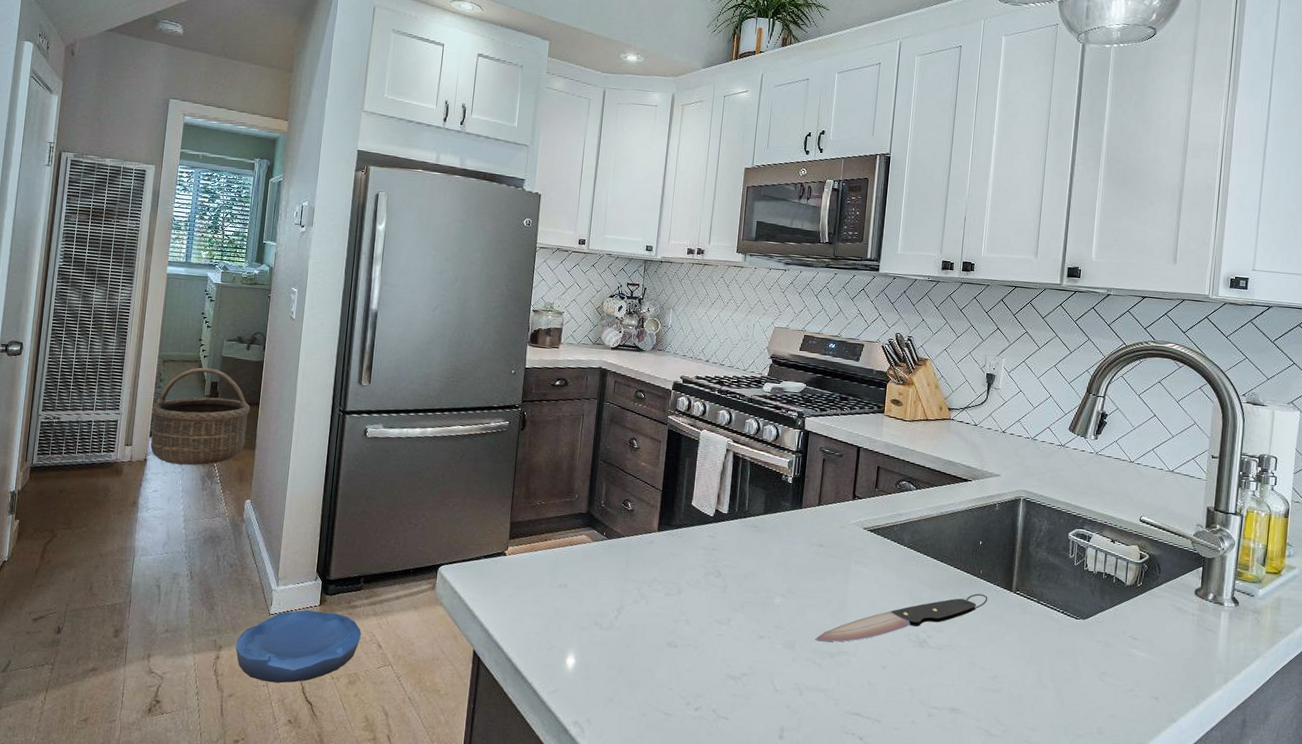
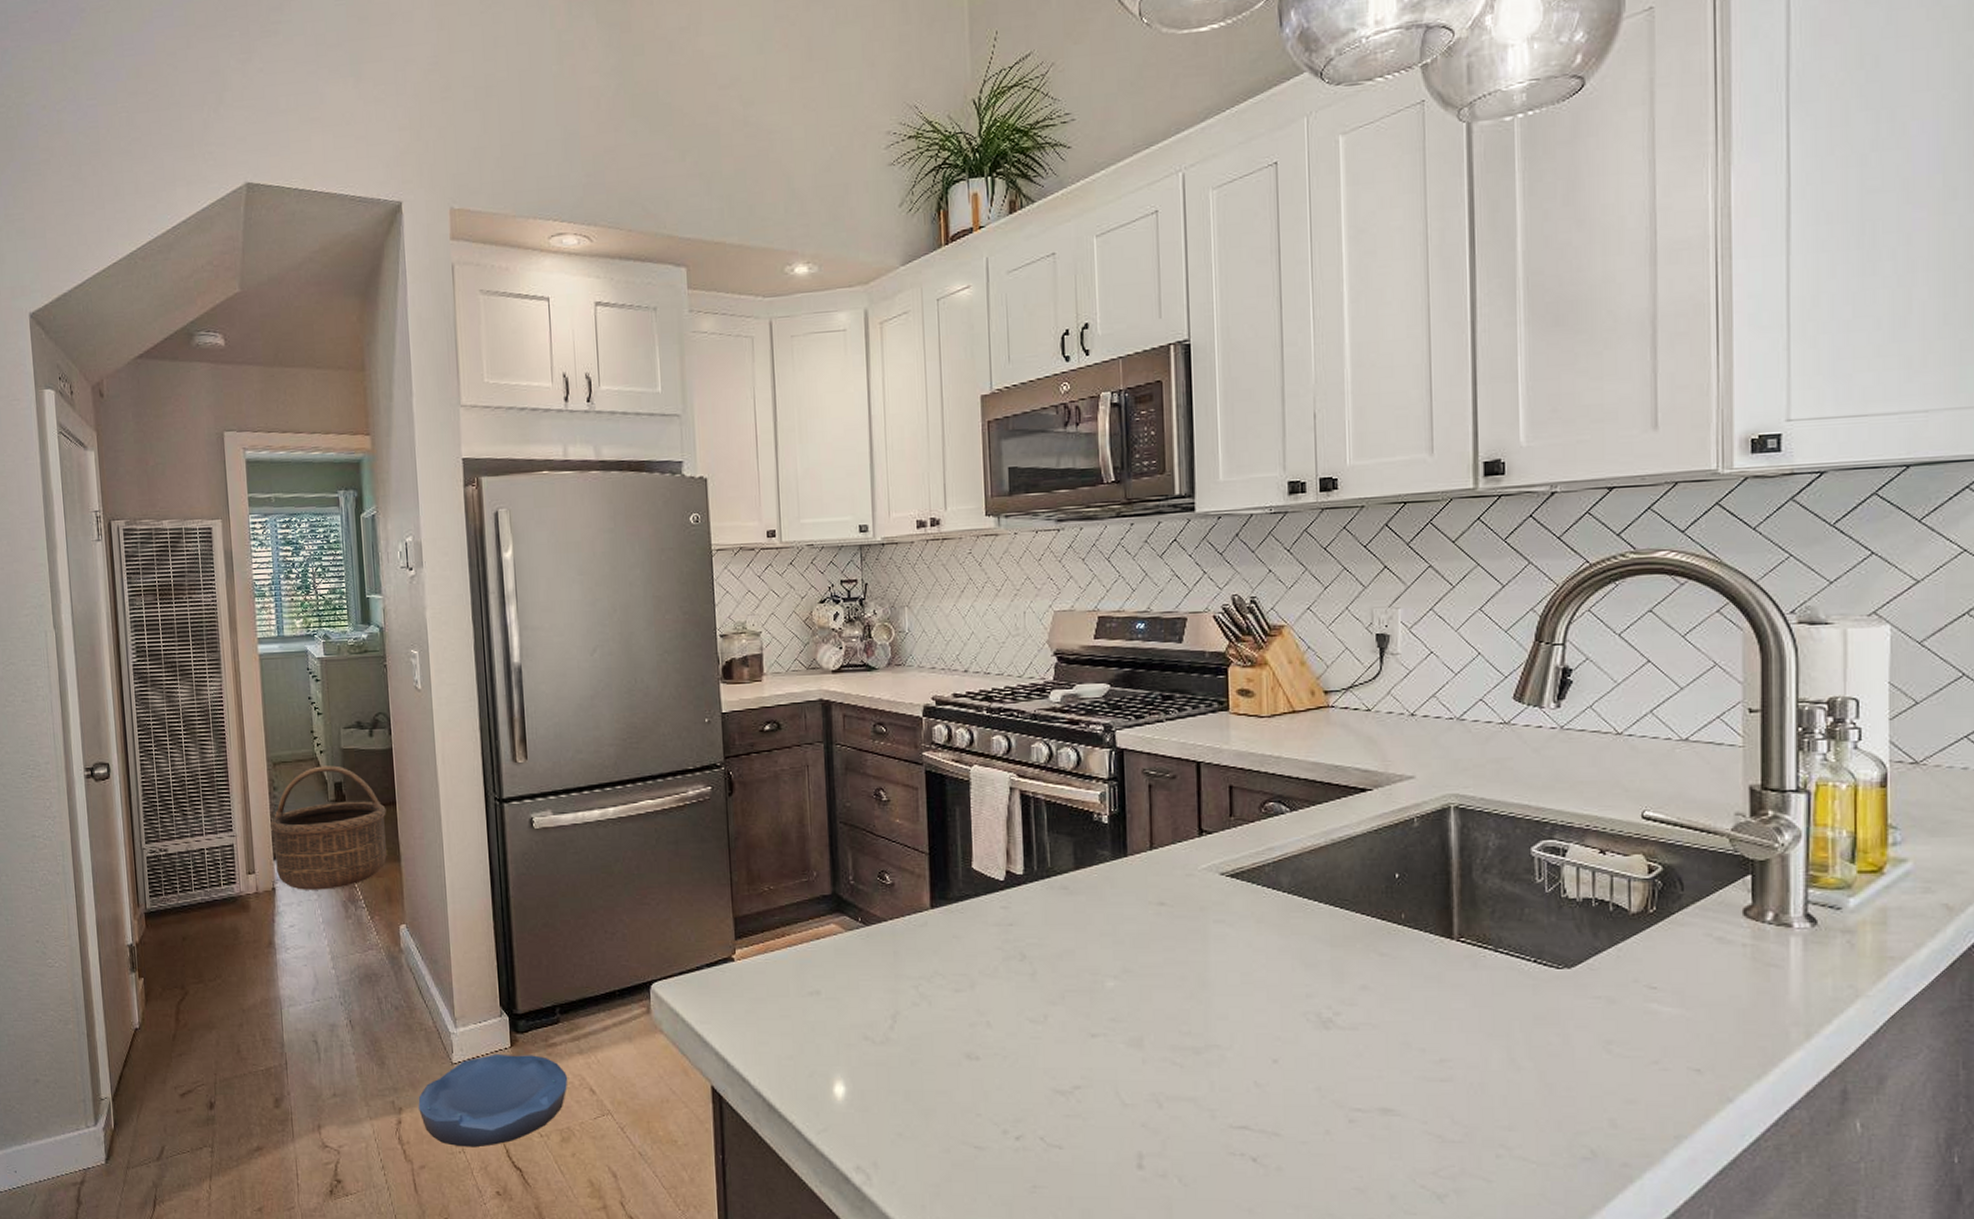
kitchen knife: present [815,593,988,642] -> none [1171,947,1418,1033]

